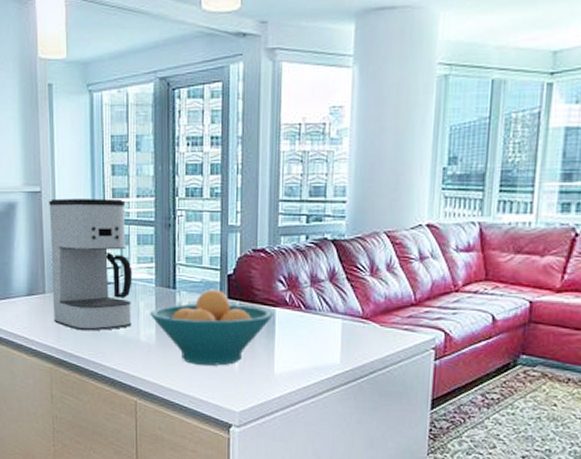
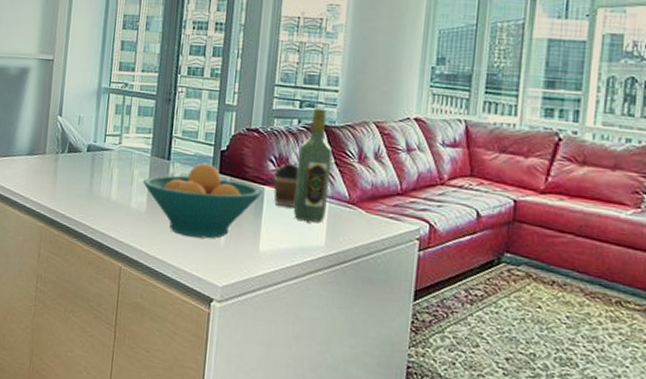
coffee maker: present [49,198,132,331] -> none [50,67,131,195]
coffee cup: none [283,282,309,327] -> present [273,163,299,207]
wine bottle: none [306,222,344,341] -> present [294,108,333,223]

